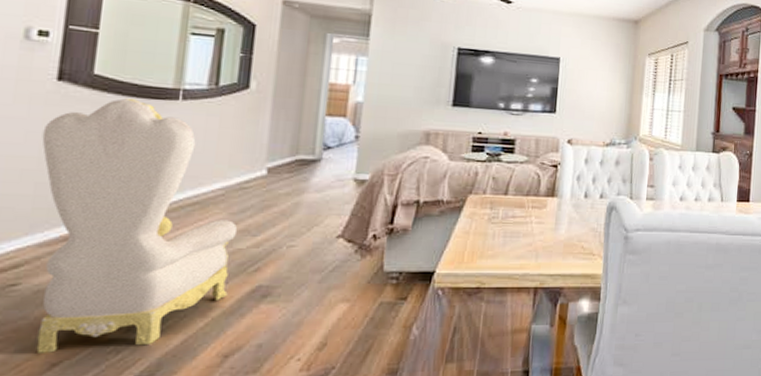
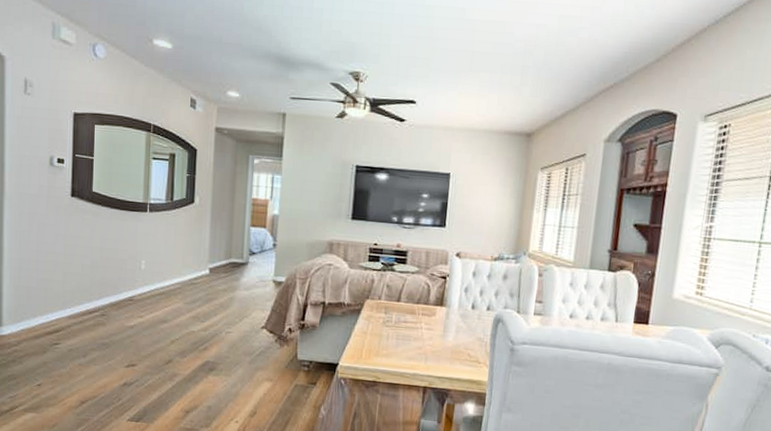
armchair: present [36,97,237,353] -> none [65,210,190,397]

